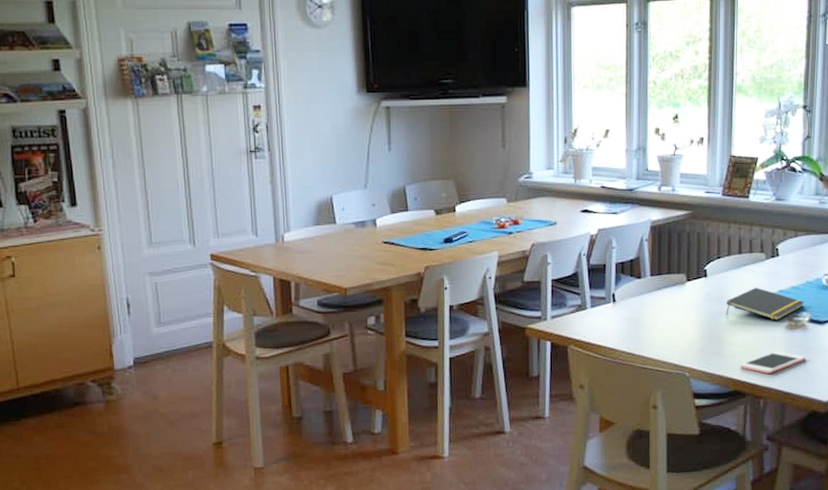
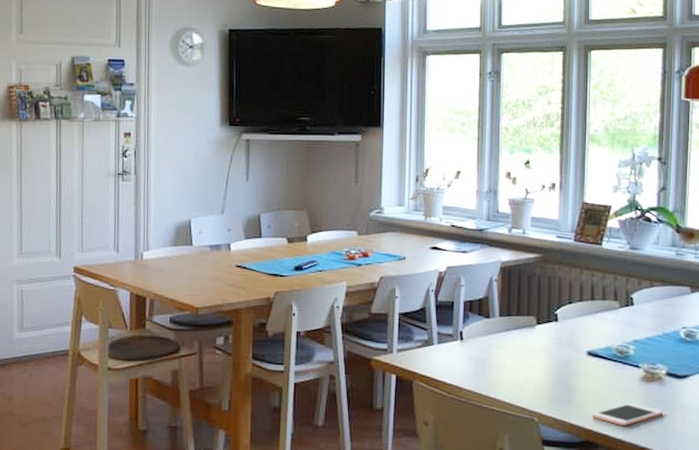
notepad: present [726,287,805,321] -> none [578,335,662,371]

